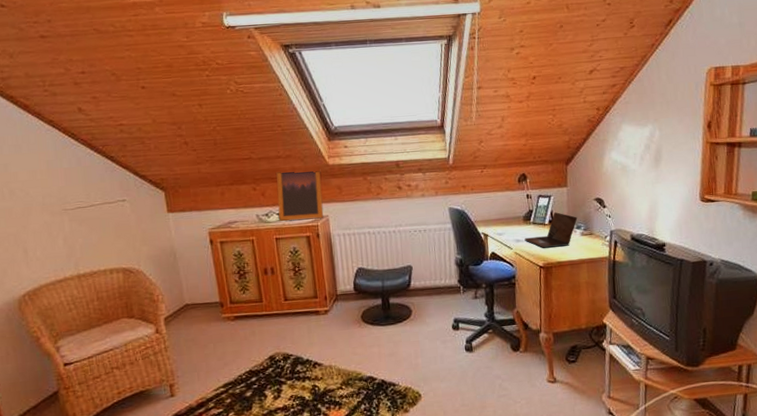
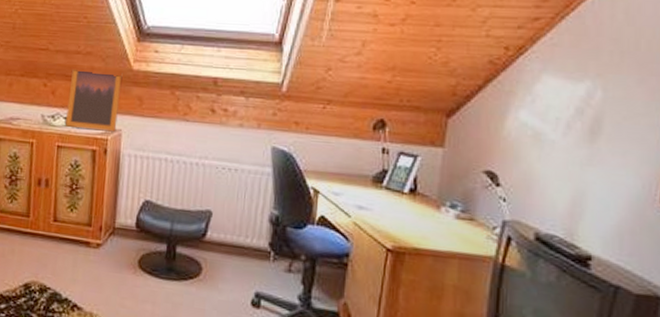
laptop: present [524,212,578,248] -> none [370,179,454,229]

